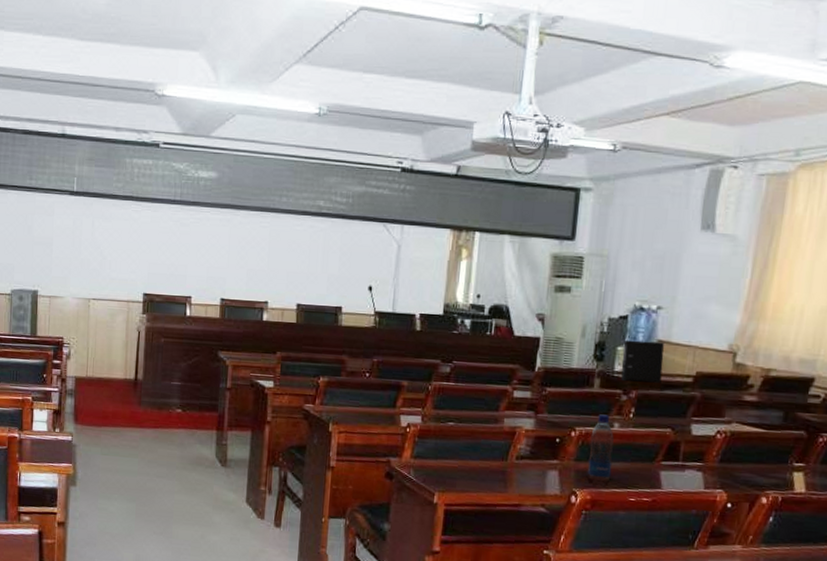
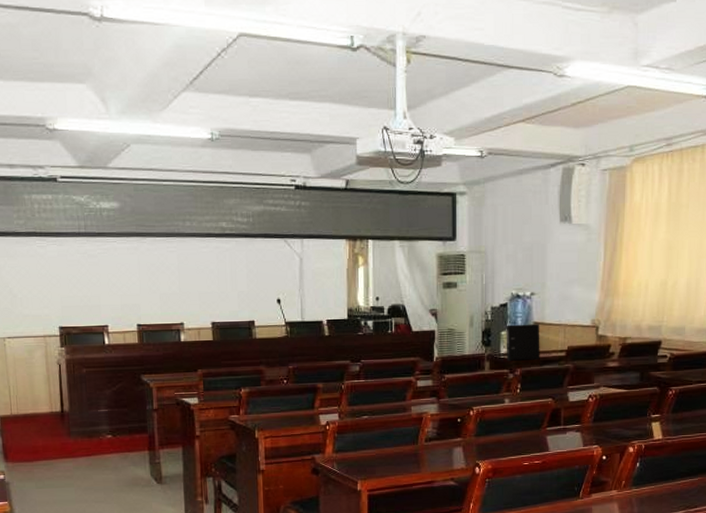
bottle: present [587,414,614,487] -> none [486,393,507,457]

